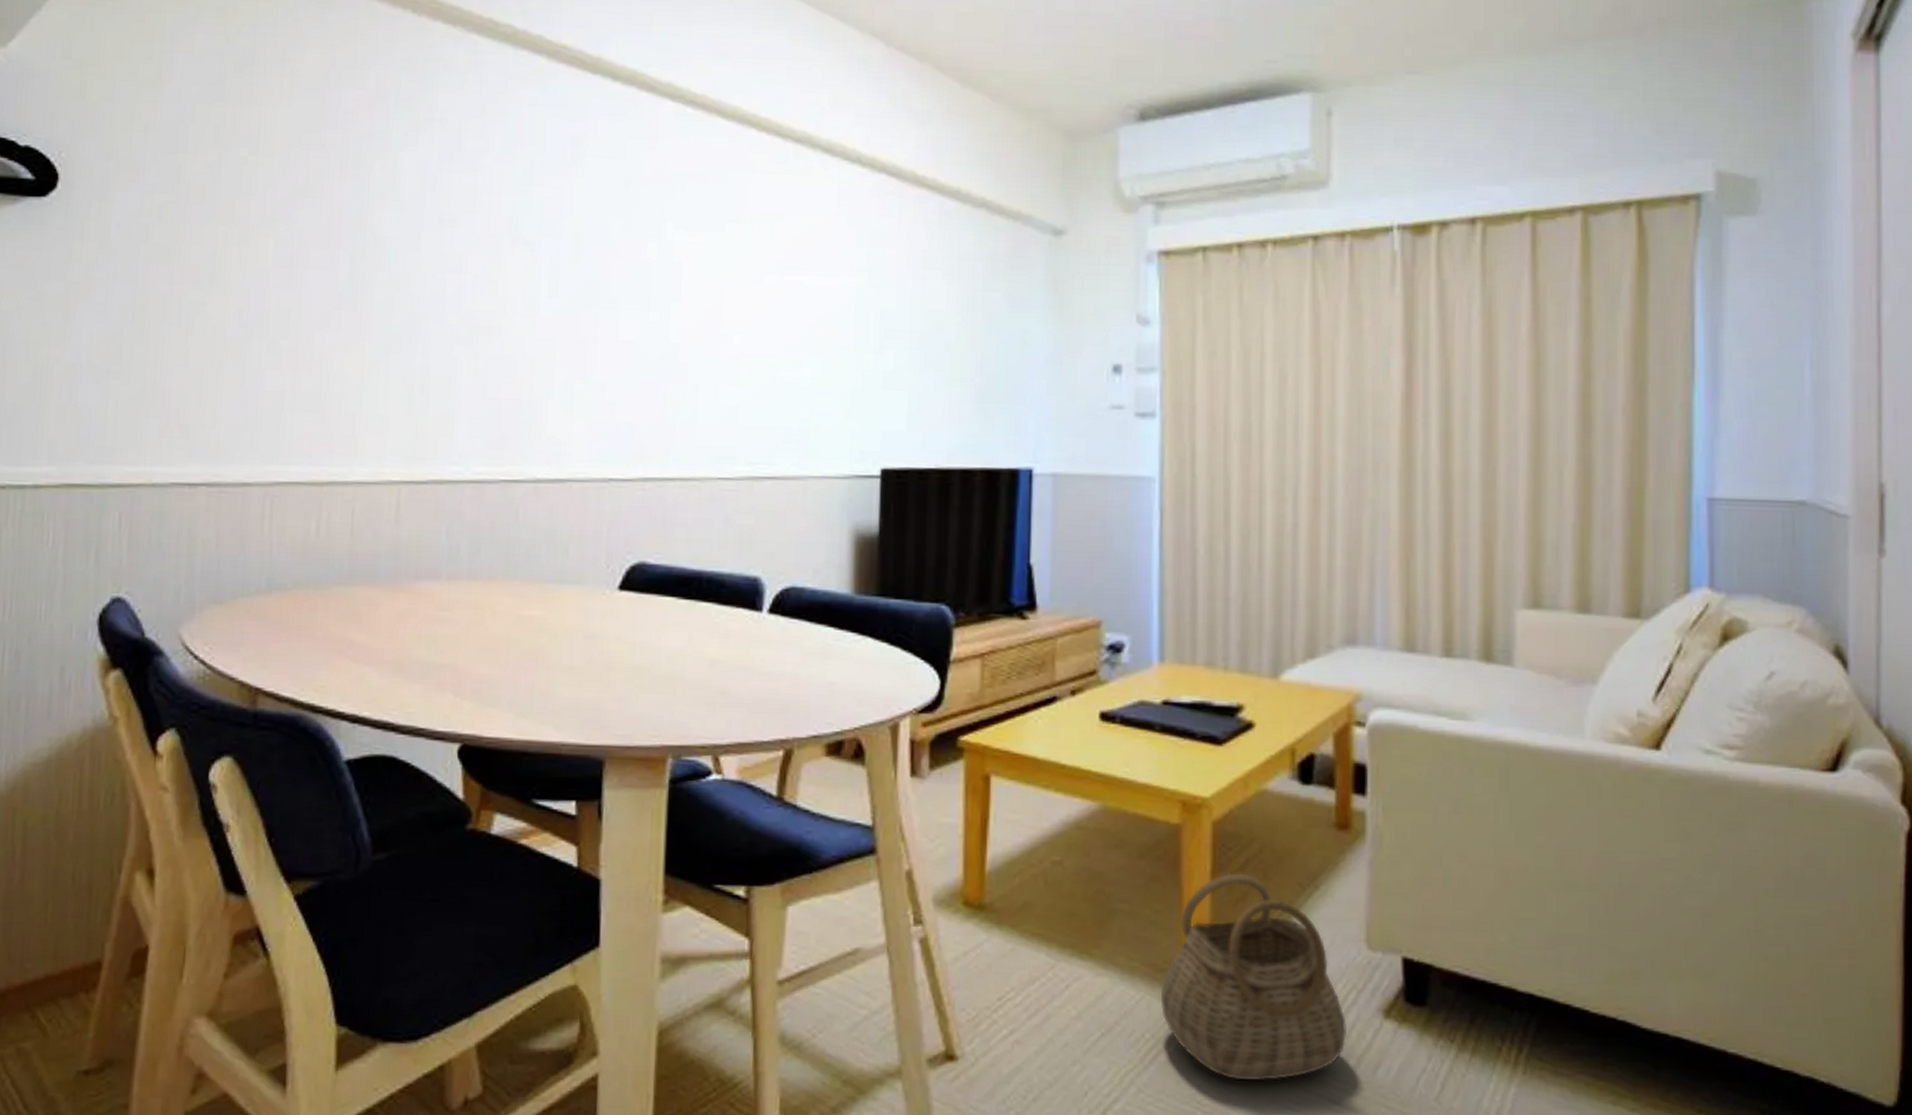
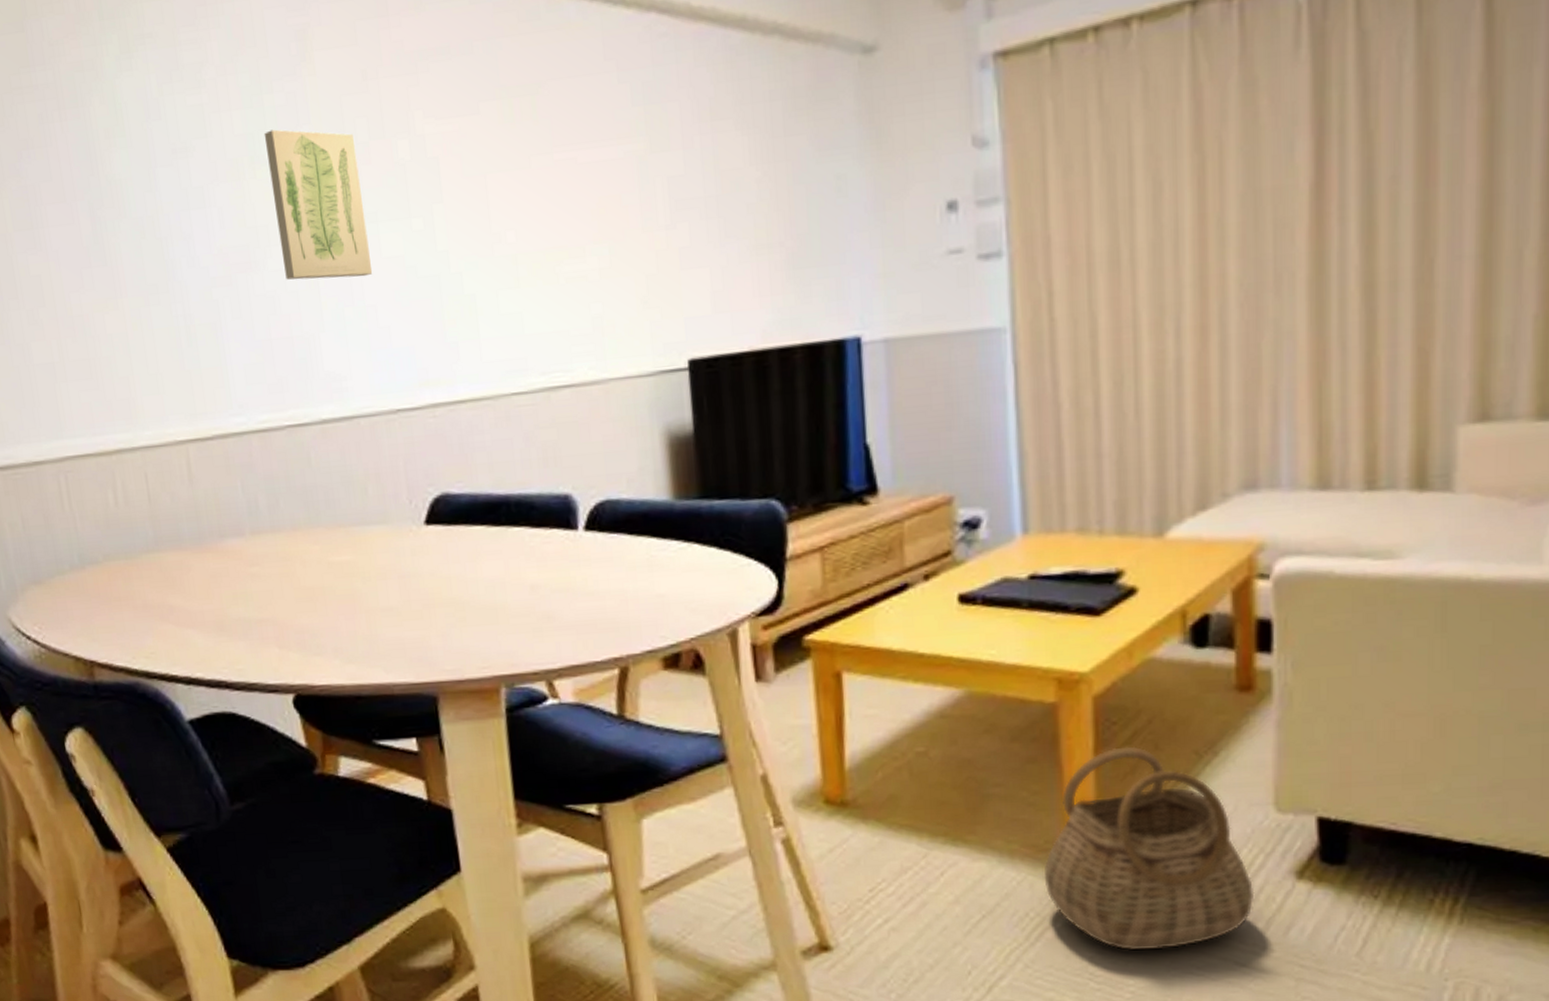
wall art: none [525,216,610,355] -> present [264,129,373,280]

